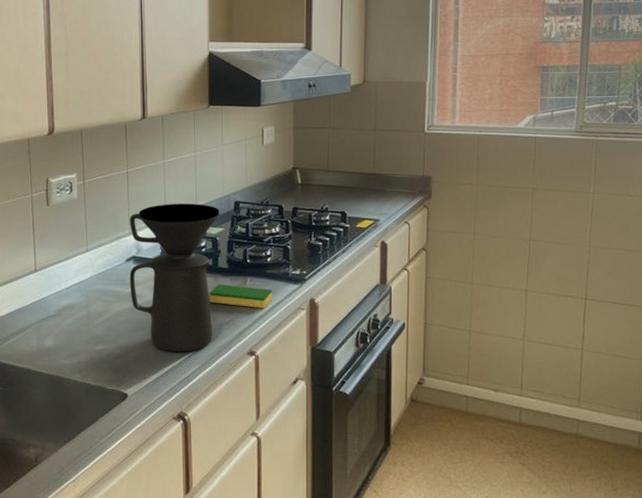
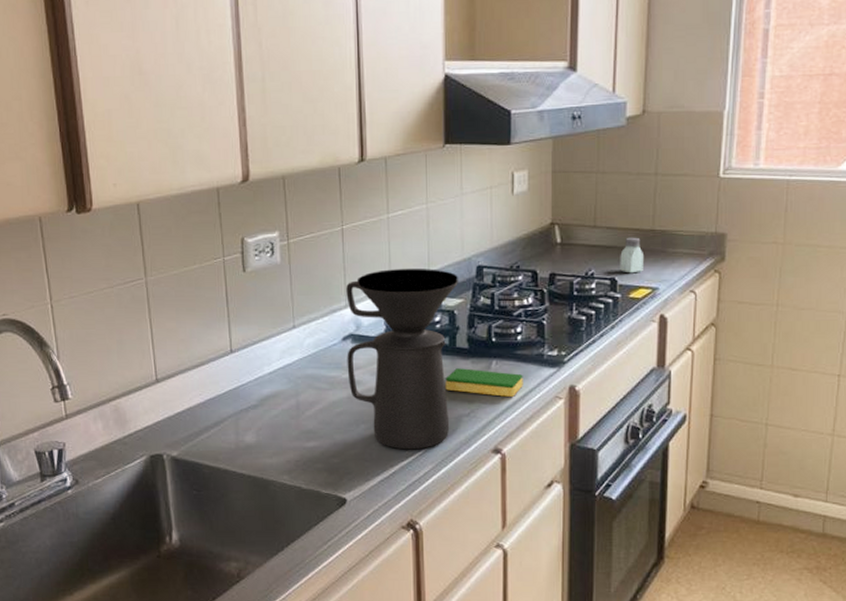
saltshaker: none [348,179,368,208] -> present [620,237,645,274]

